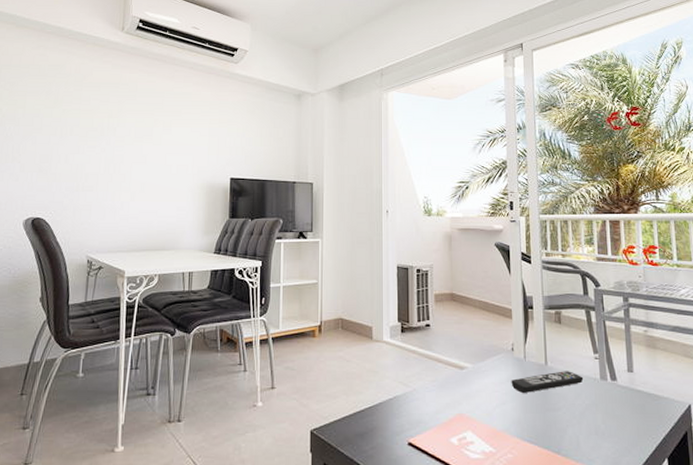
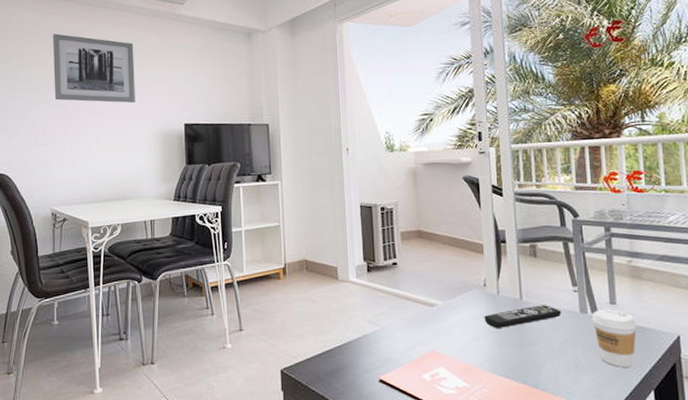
wall art: none [102,82,186,155] -> present [53,34,135,103]
coffee cup: none [611,376,652,434] -> present [592,309,637,367]

